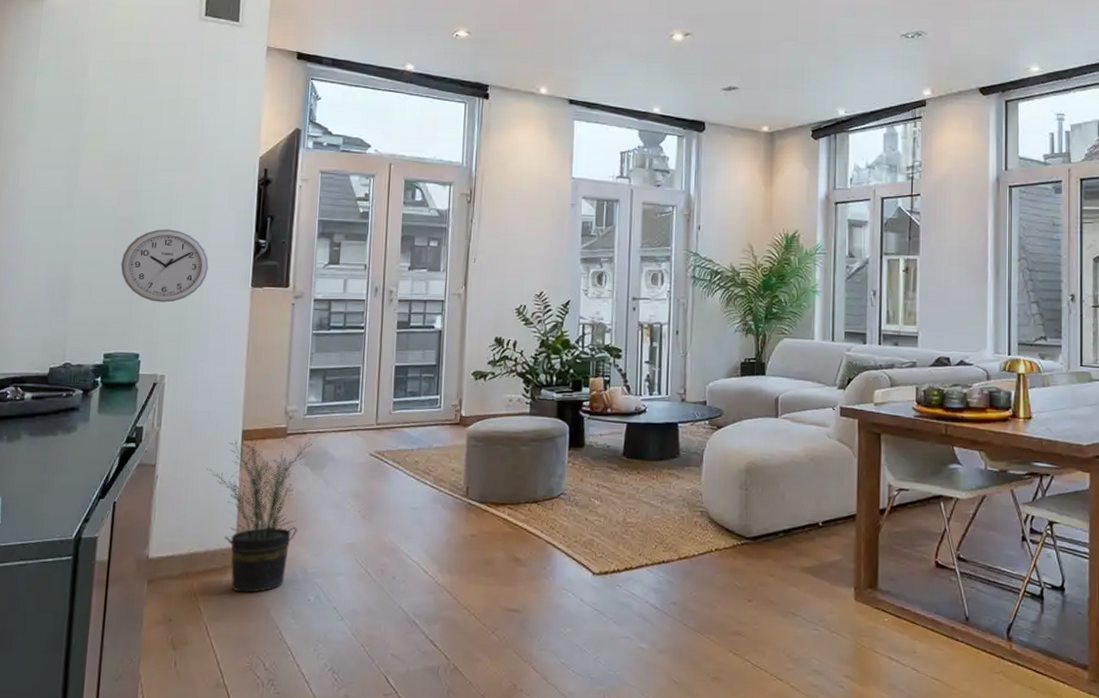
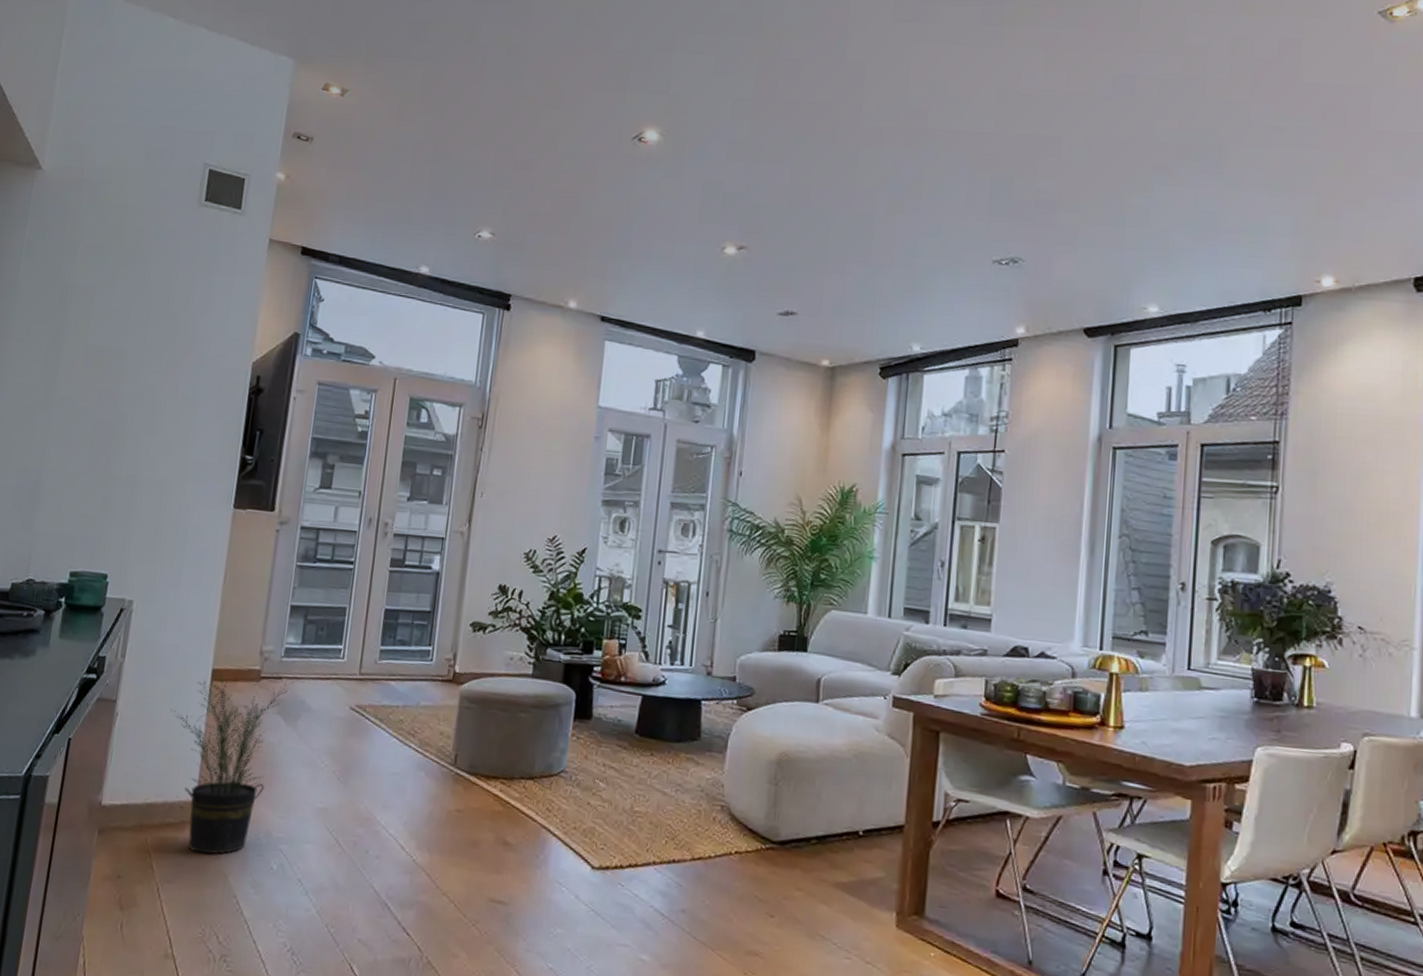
wall clock: present [120,229,209,303] -> none [95,436,189,520]

